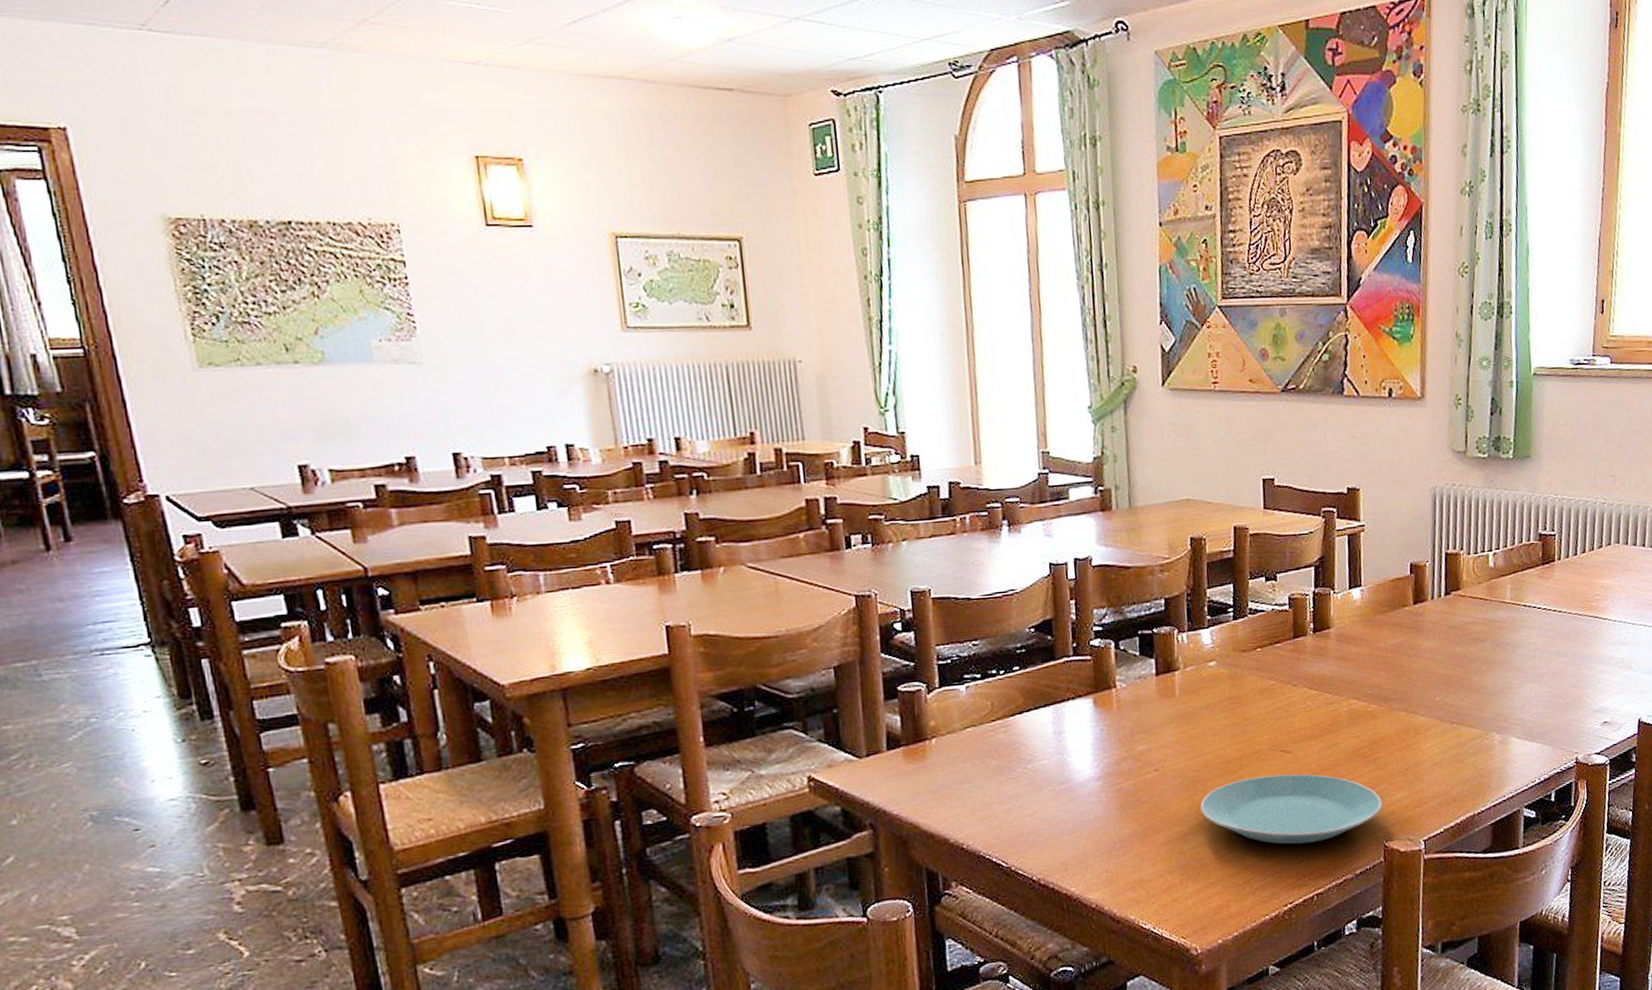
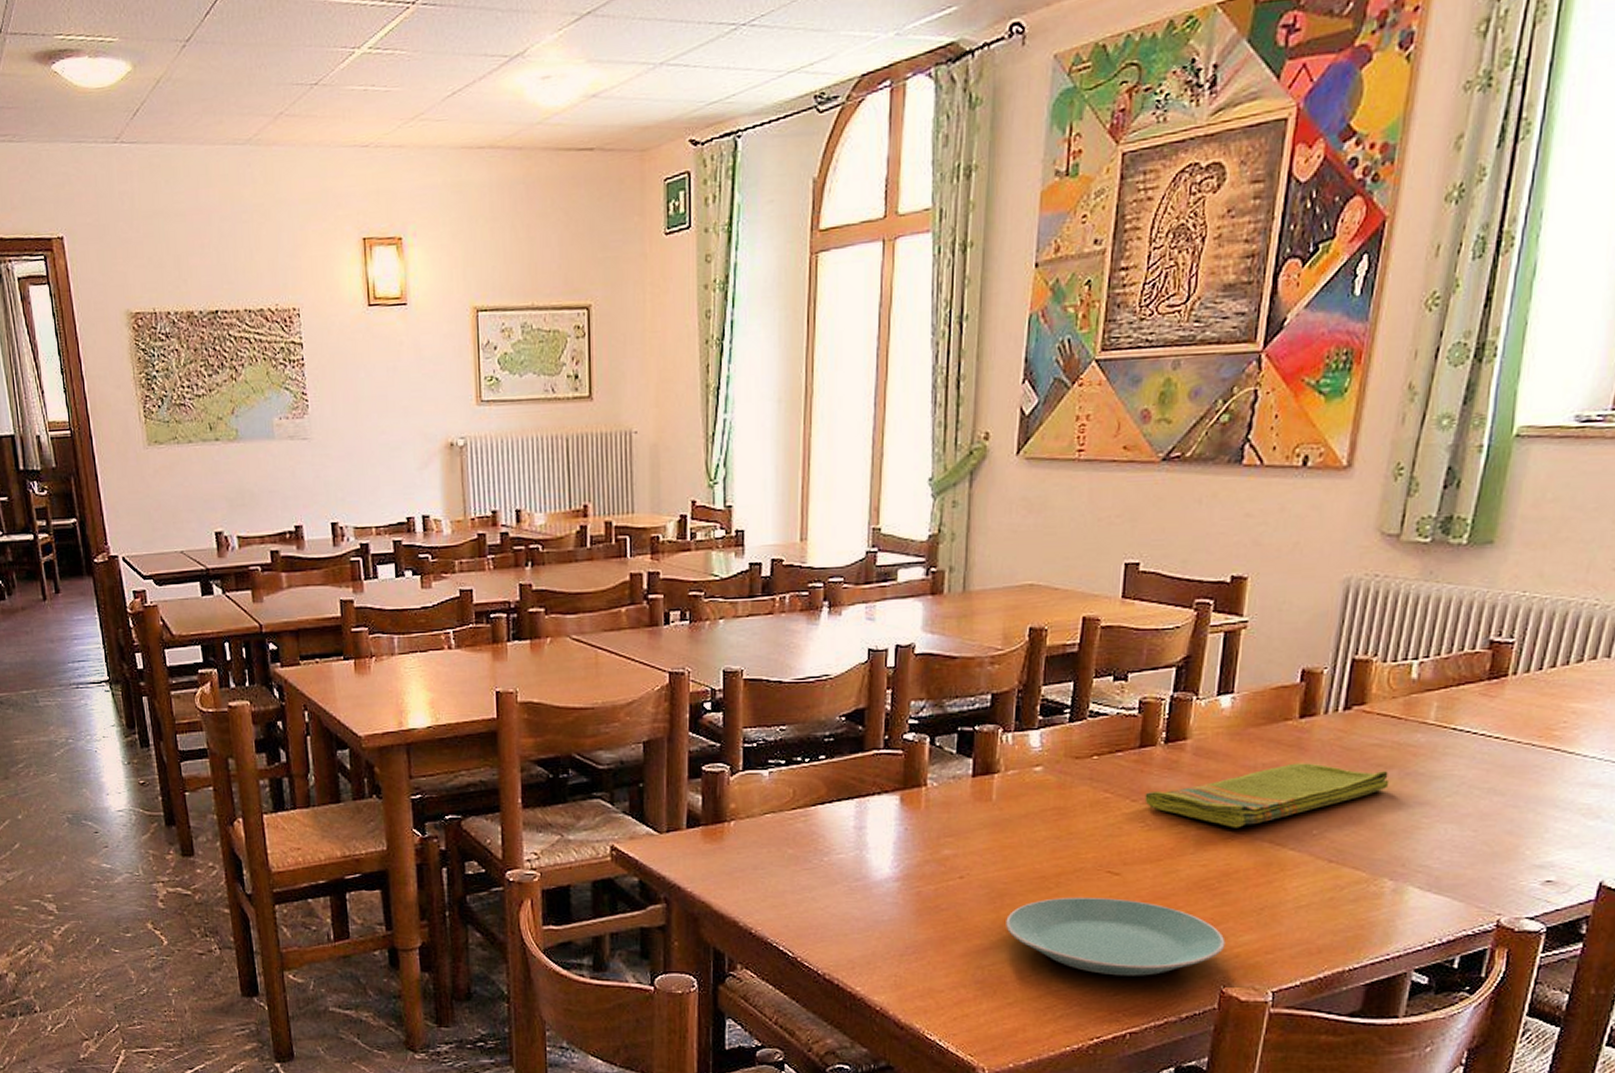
dish towel: none [1303,641,1486,702] -> present [1144,763,1390,828]

